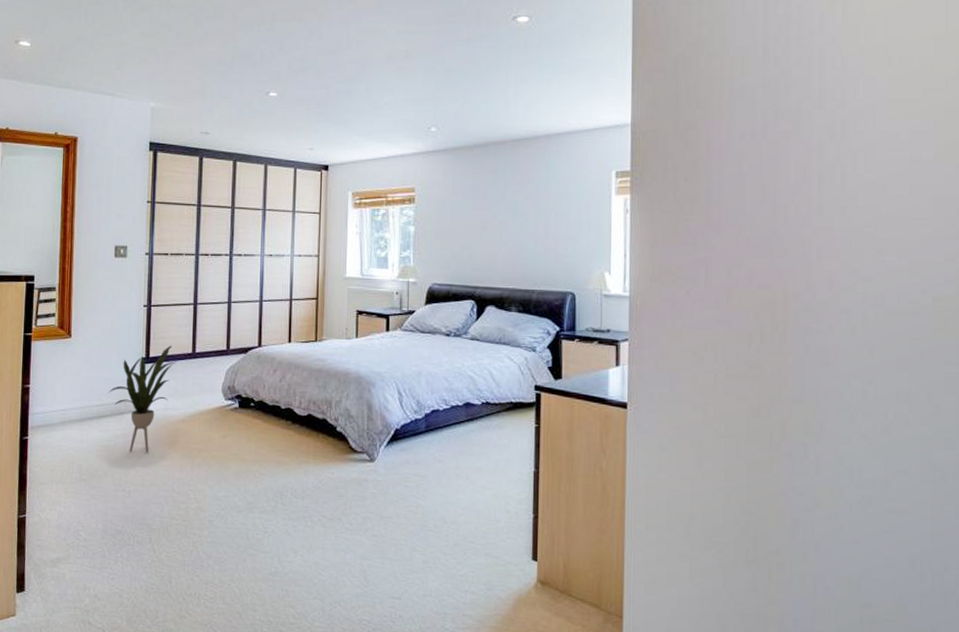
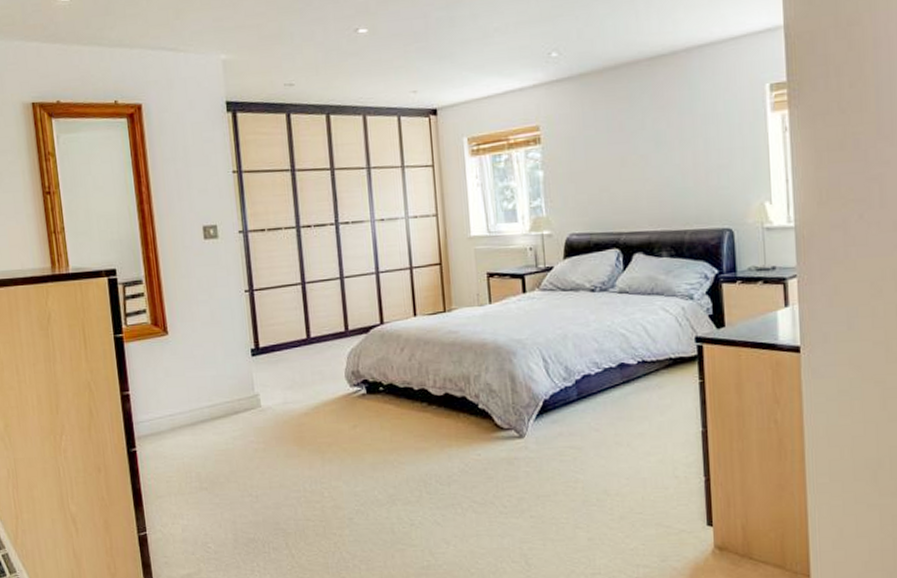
house plant: present [108,345,177,453] -> none [218,332,291,454]

